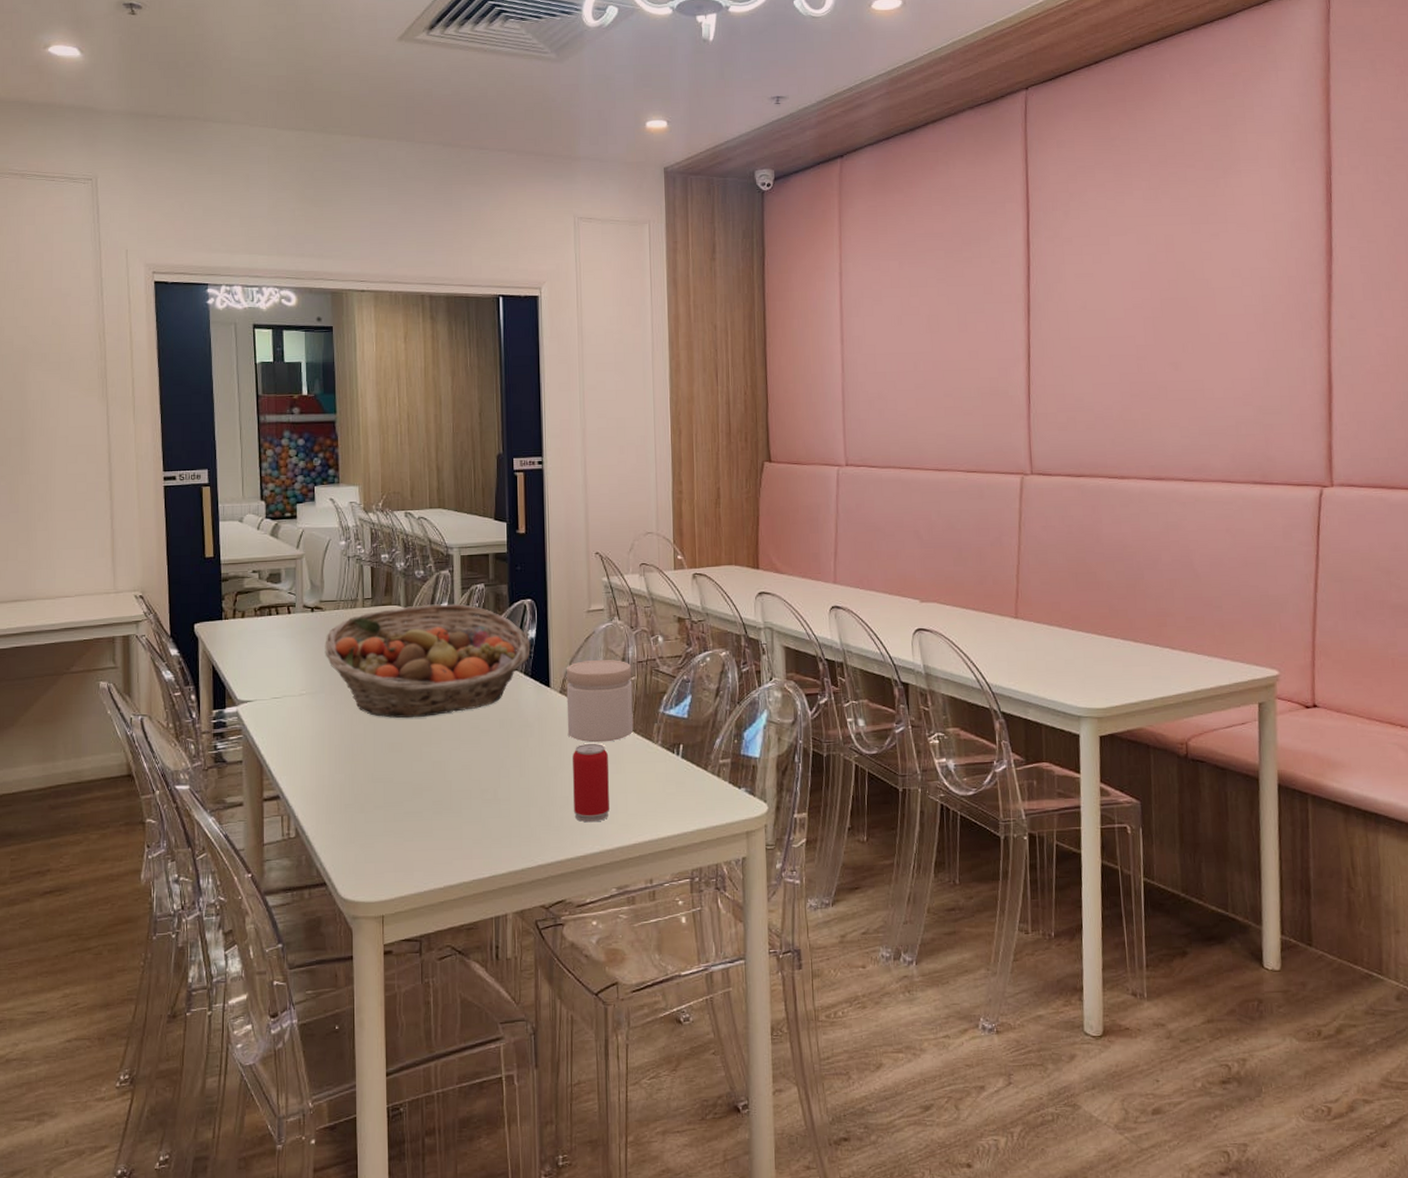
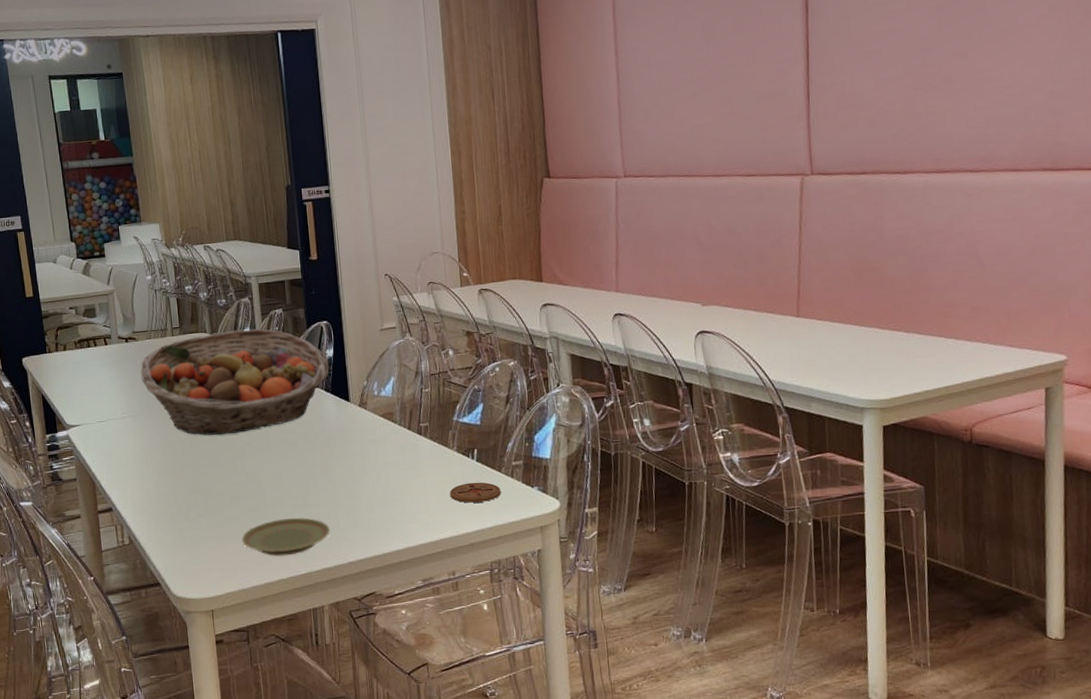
plate: none [422,814,520,856] -> present [242,517,330,556]
jar: present [566,659,634,743] -> none [364,373,430,451]
beverage can: present [573,743,609,823] -> none [374,451,412,523]
coaster: none [651,780,706,803] -> present [449,482,501,503]

